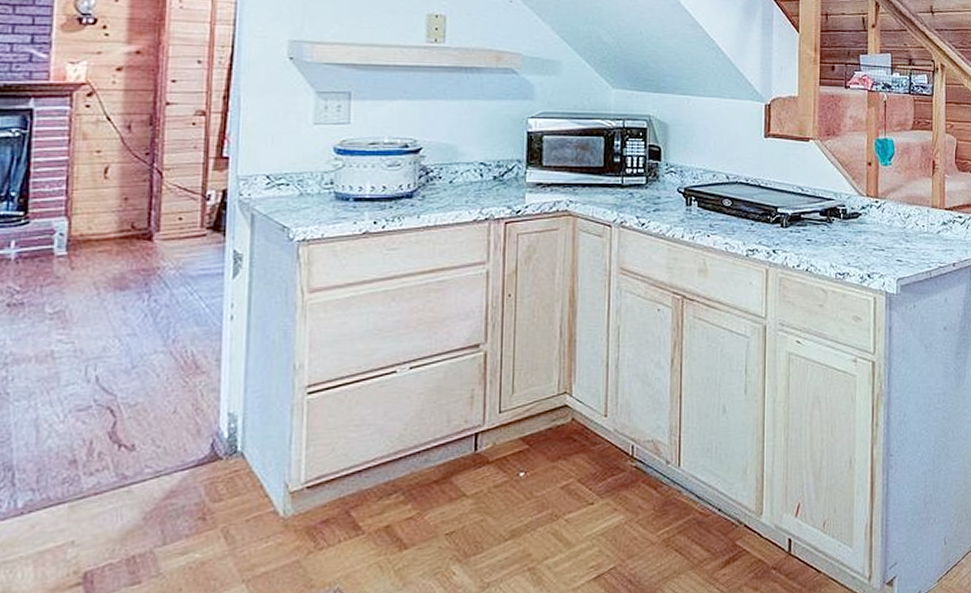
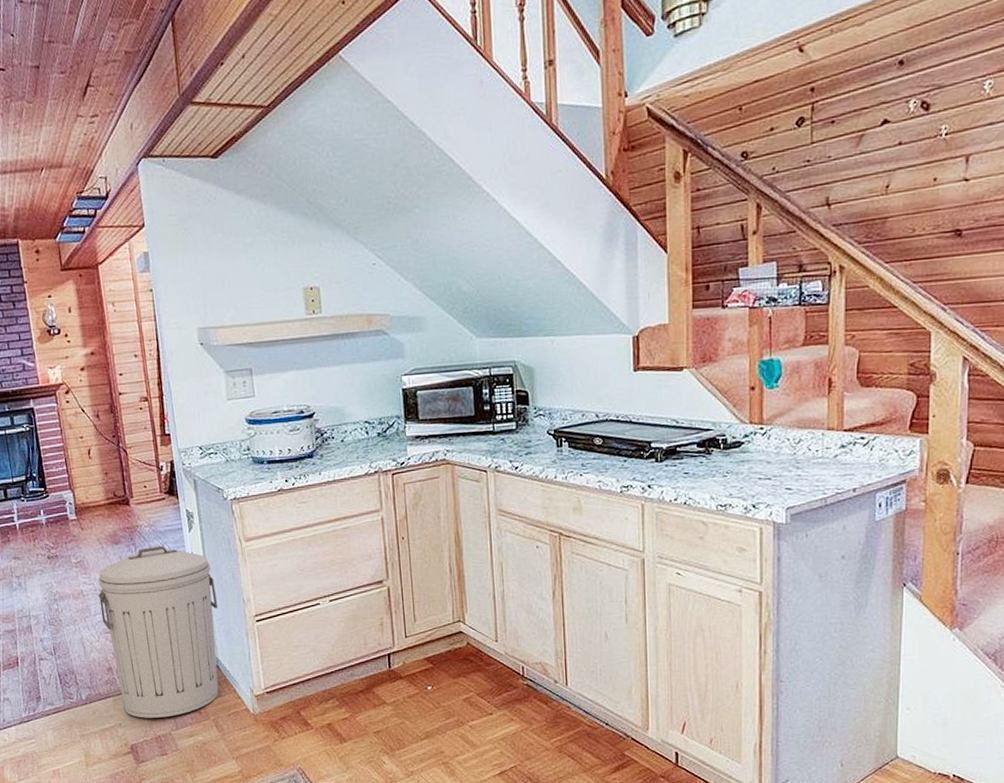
trash can: none [76,294,258,532] -> present [98,545,219,718]

